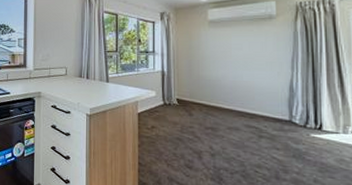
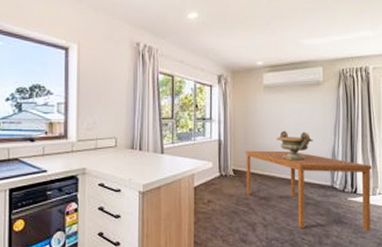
dining table: none [189,81,342,171] -> present [245,150,372,231]
decorative urn: none [223,63,266,94] -> present [276,130,313,161]

